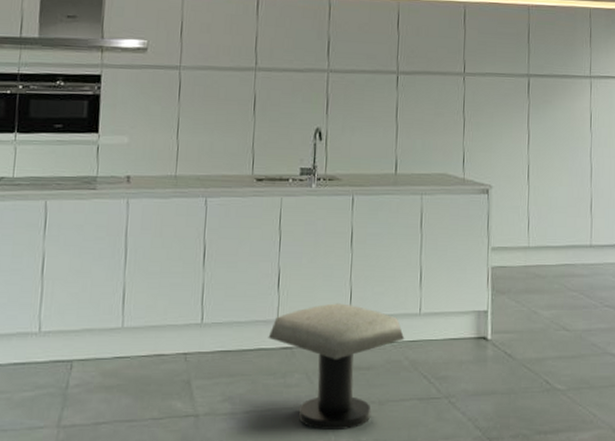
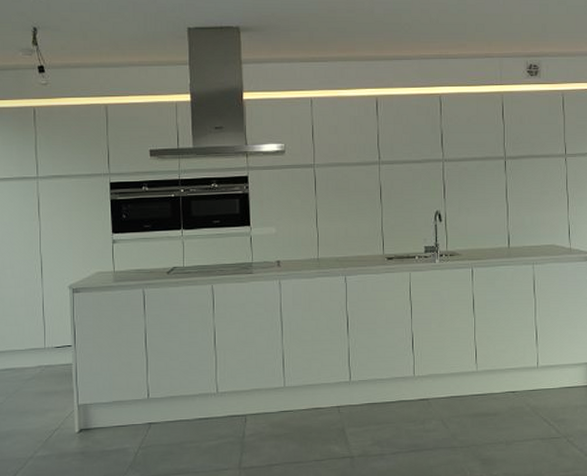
stool: present [268,303,405,431] -> none [407,360,526,467]

